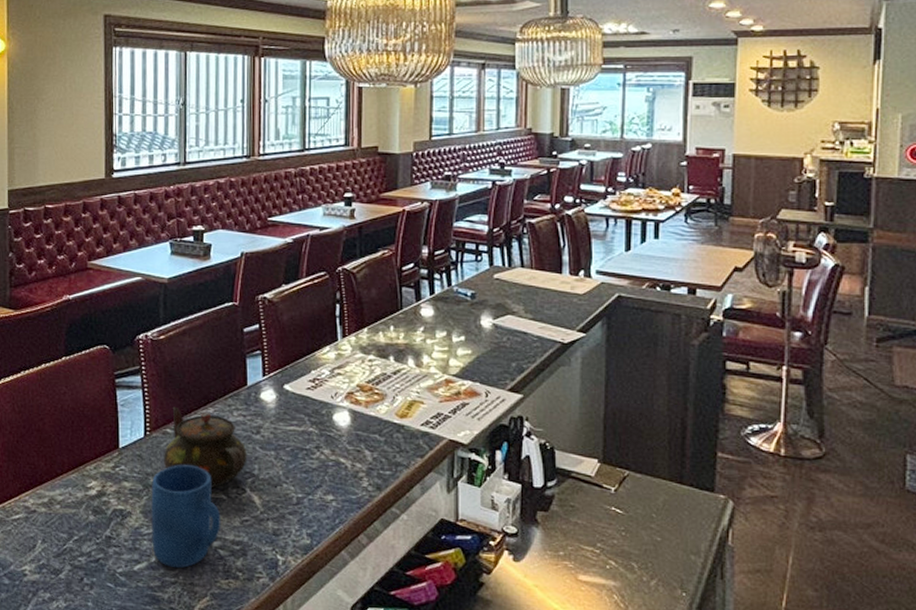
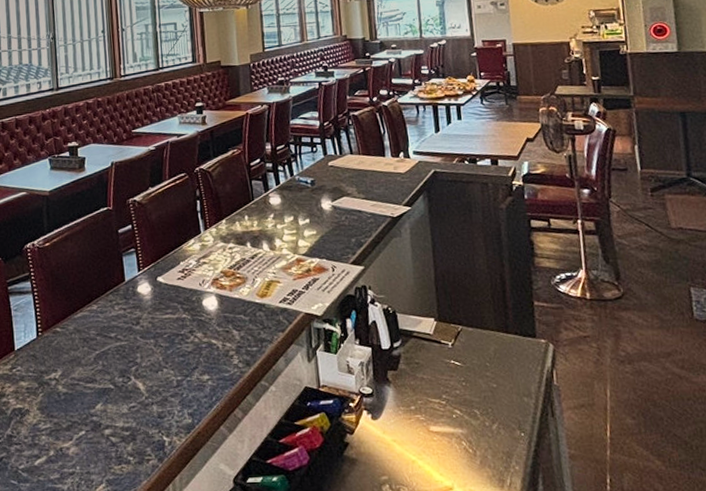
mug: present [151,465,221,569] -> none [46,360,111,459]
teapot: present [163,406,247,488] -> none [55,307,130,380]

